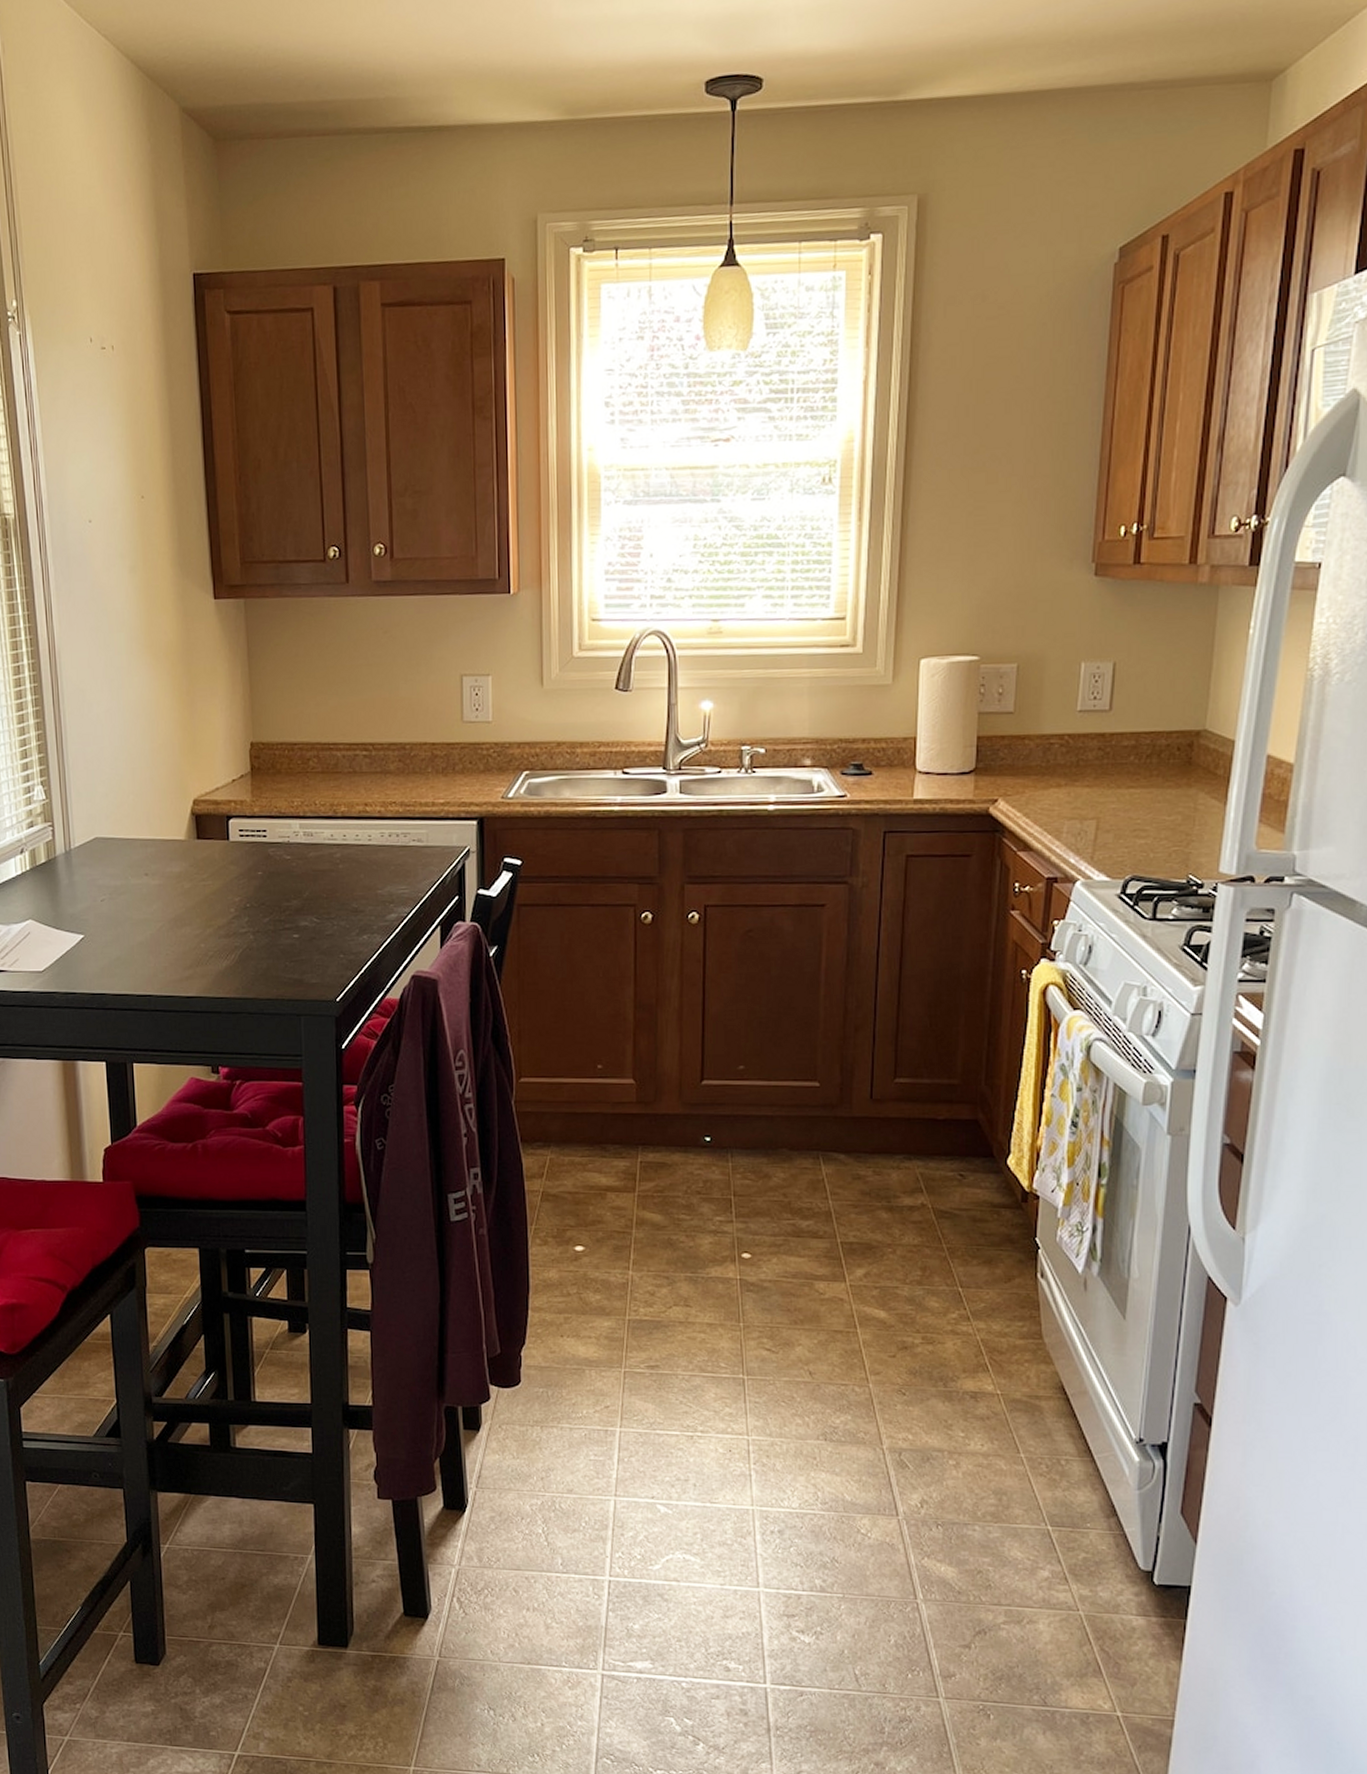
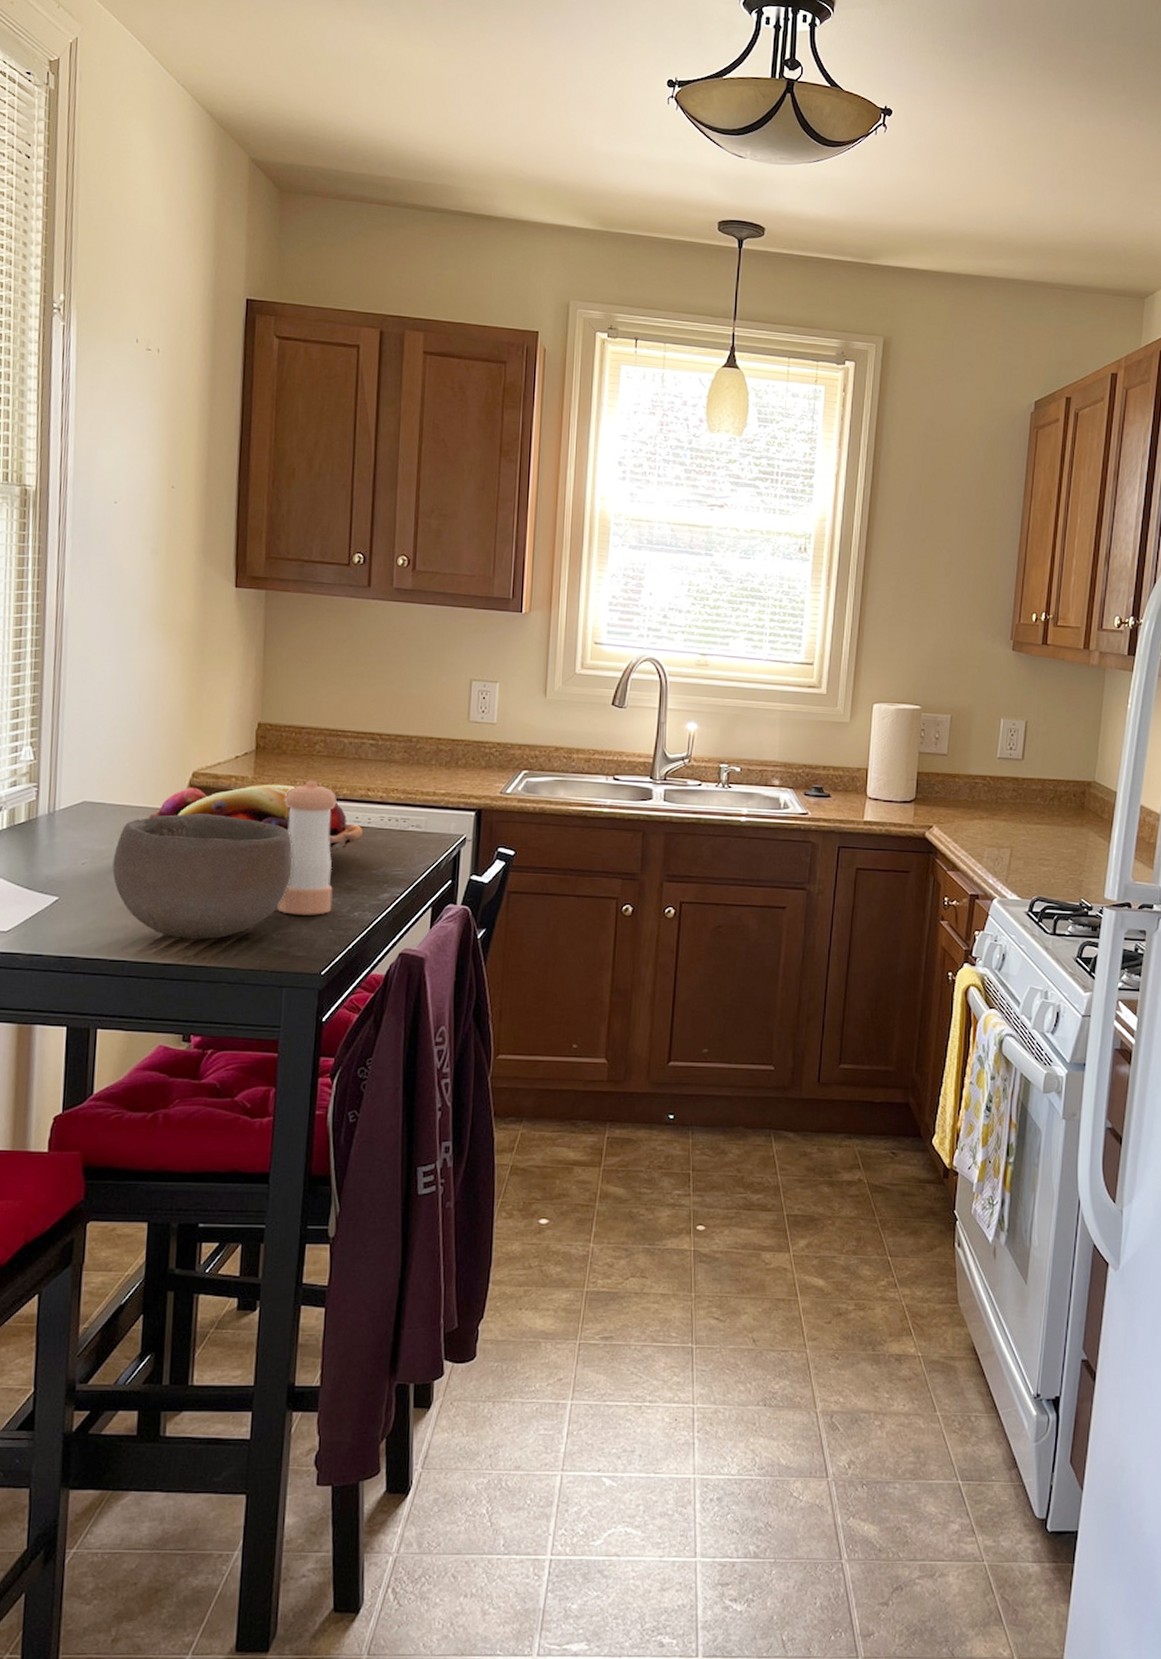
bowl: none [129,842,299,970] -> present [112,813,293,939]
fruit basket: none [157,805,364,872] -> present [149,784,362,851]
pepper shaker: none [283,798,341,941] -> present [277,780,337,915]

